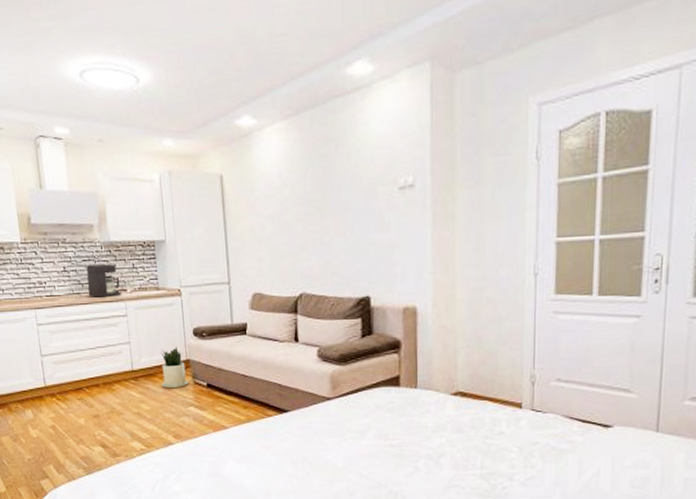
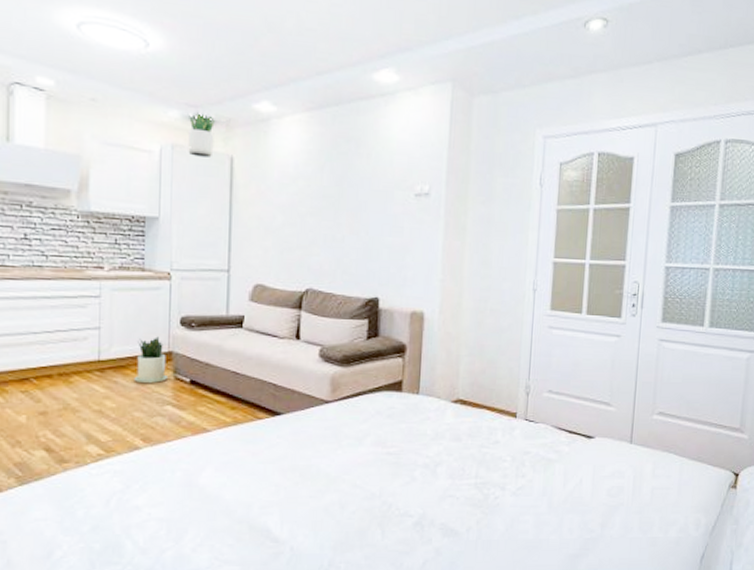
coffee maker: present [86,264,121,298] -> none [53,235,97,274]
planter: none [180,137,205,180] -> present [188,113,215,158]

